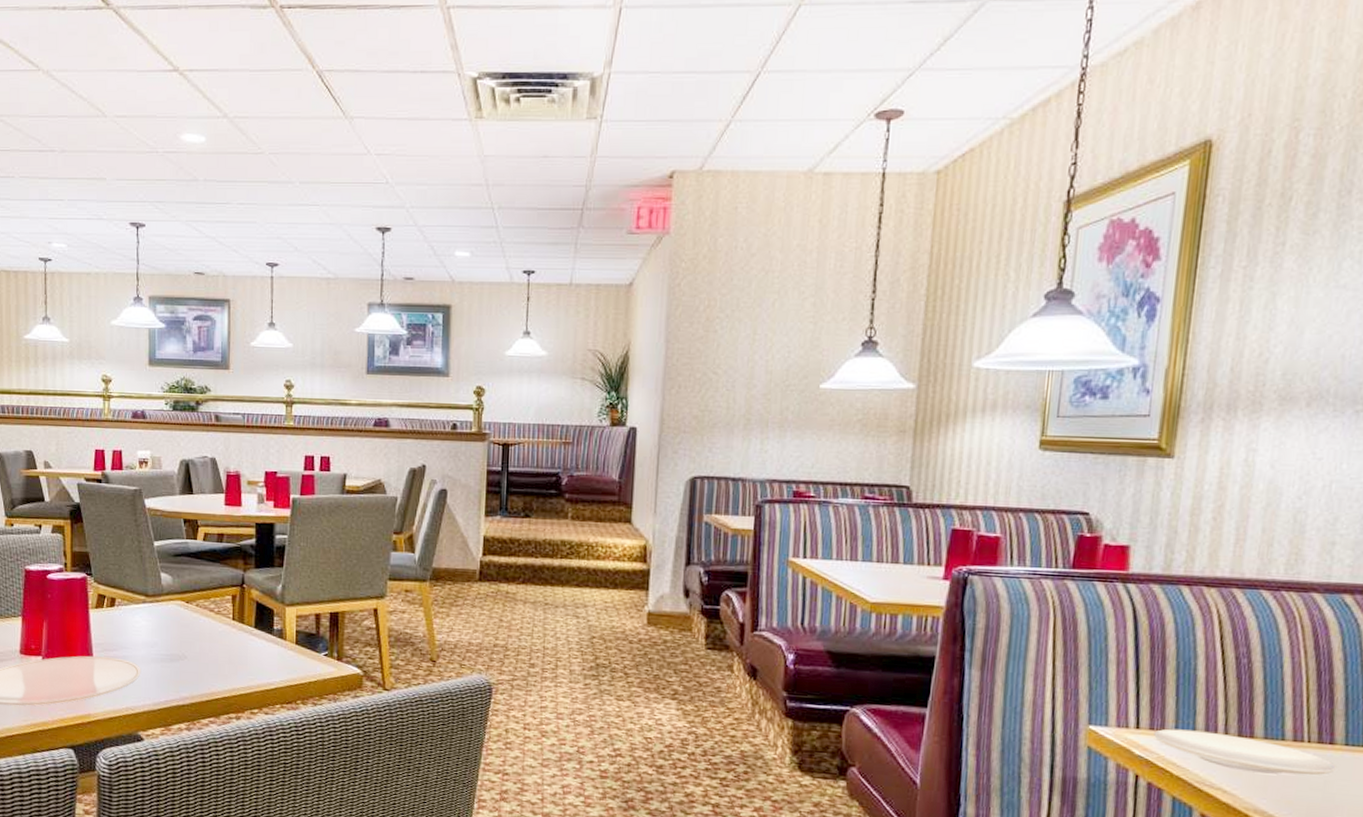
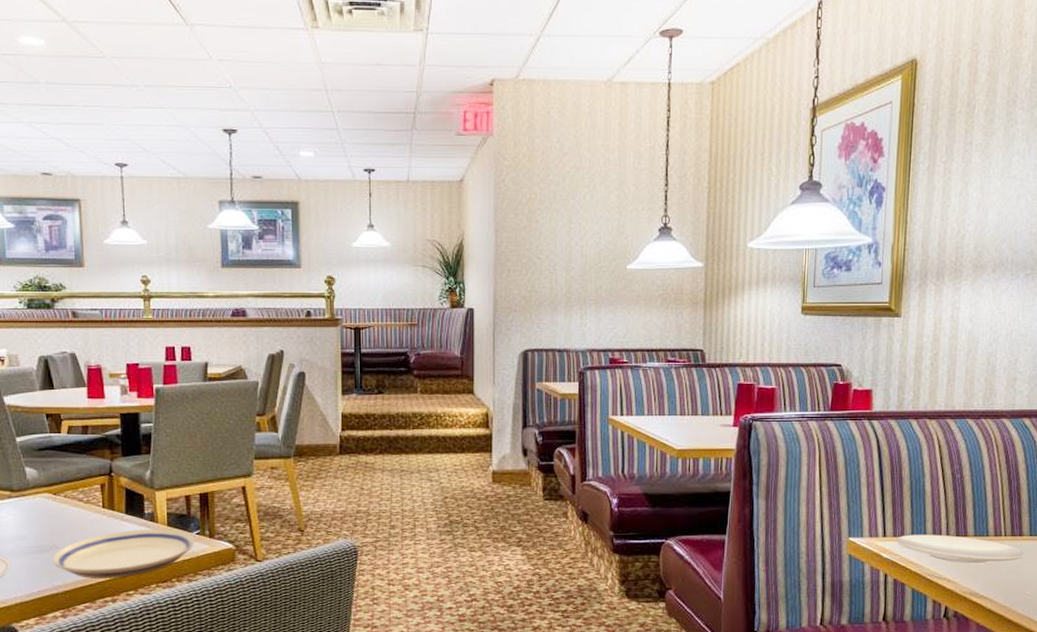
plate: none [181,645,322,695] -> present [52,529,195,578]

